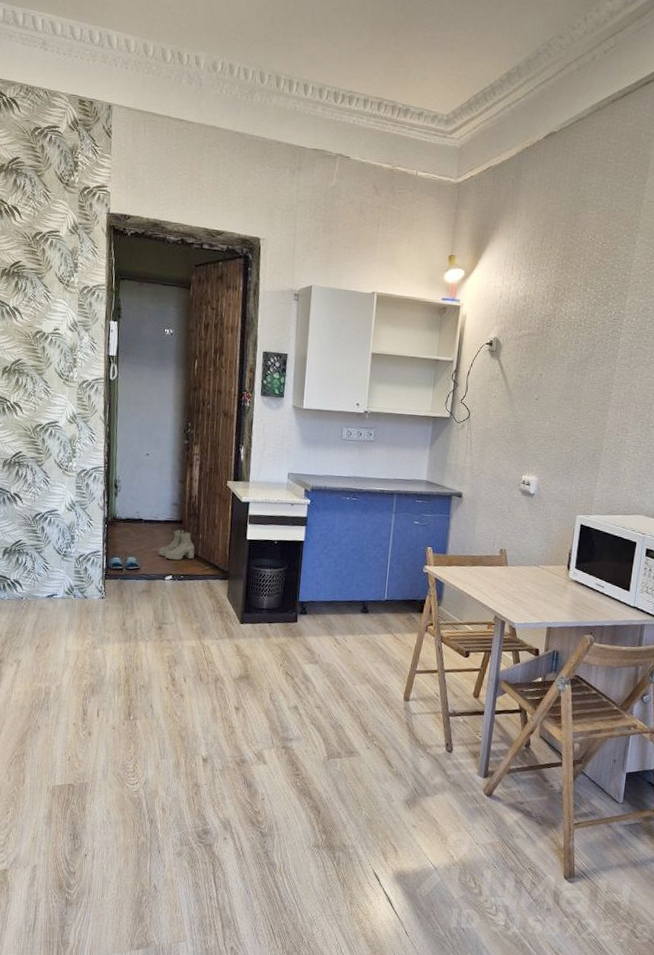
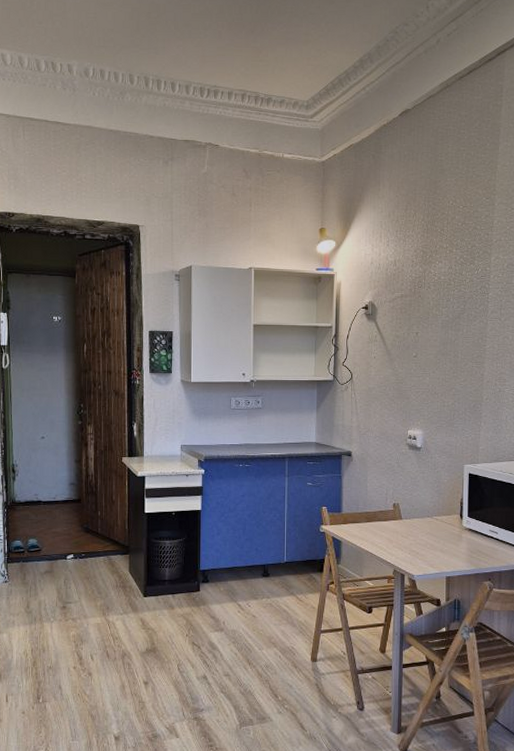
boots: present [159,529,195,561] -> none [59,508,94,539]

